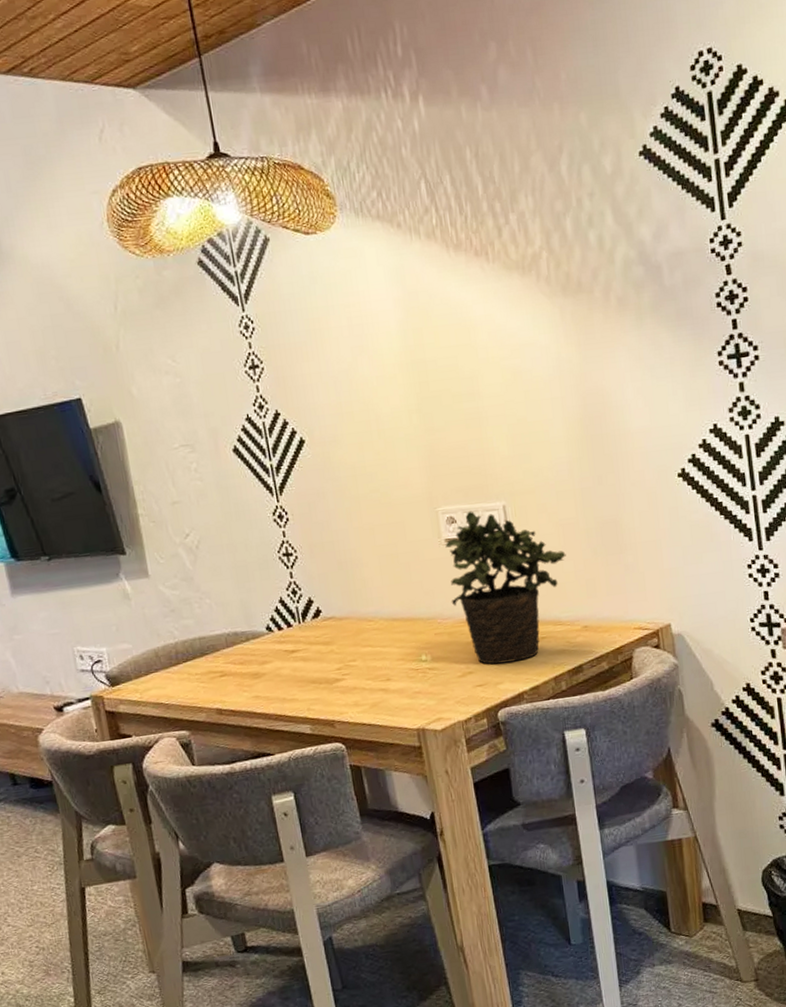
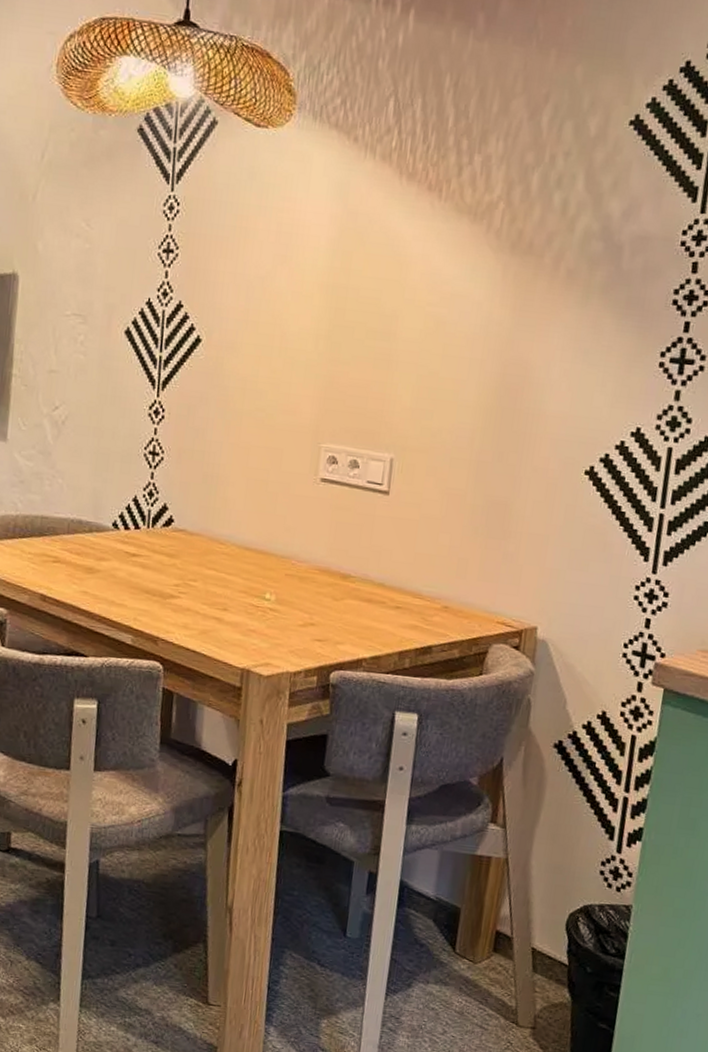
potted plant: present [445,511,566,665] -> none [310,455,445,626]

